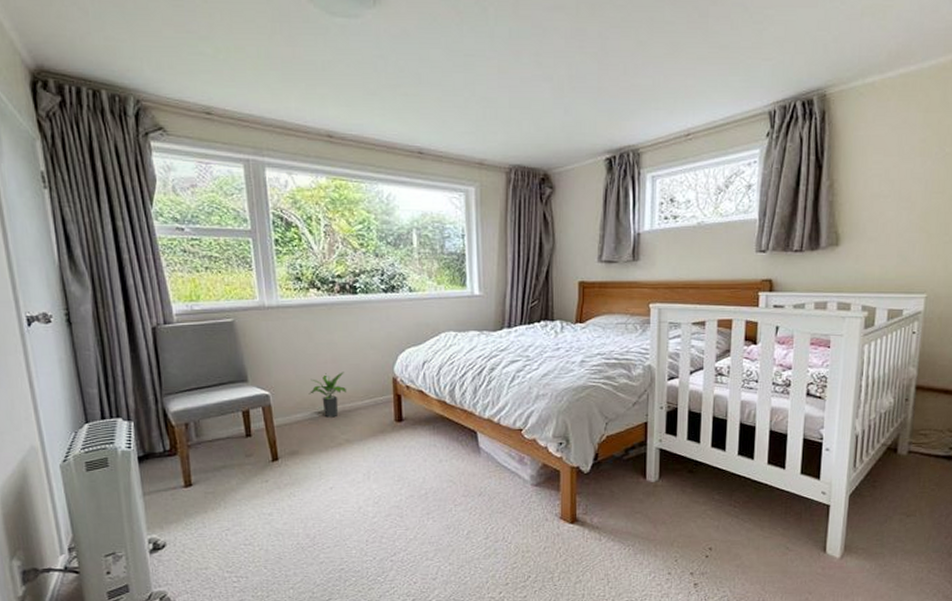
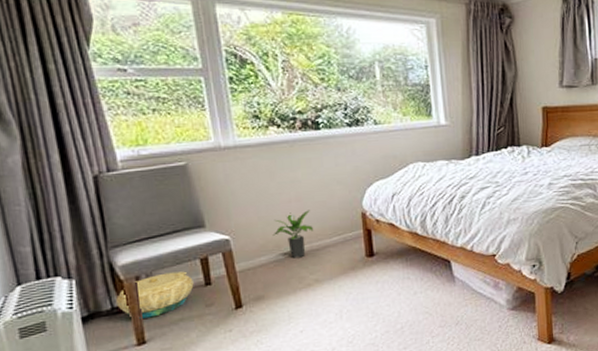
basket: none [167,422,236,463] -> present [115,271,194,319]

